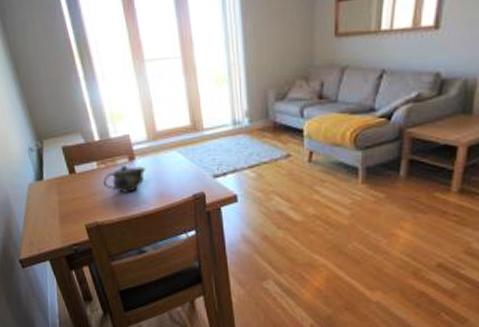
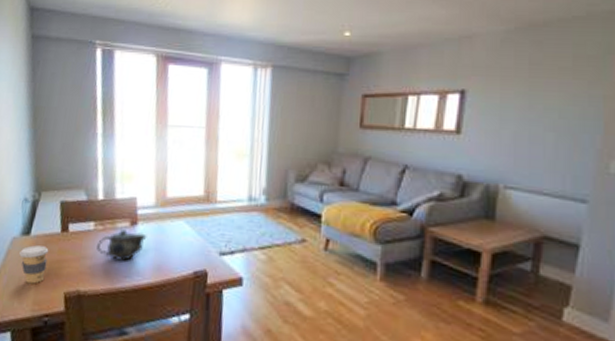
coffee cup: none [38,188,65,221] -> present [19,245,49,284]

